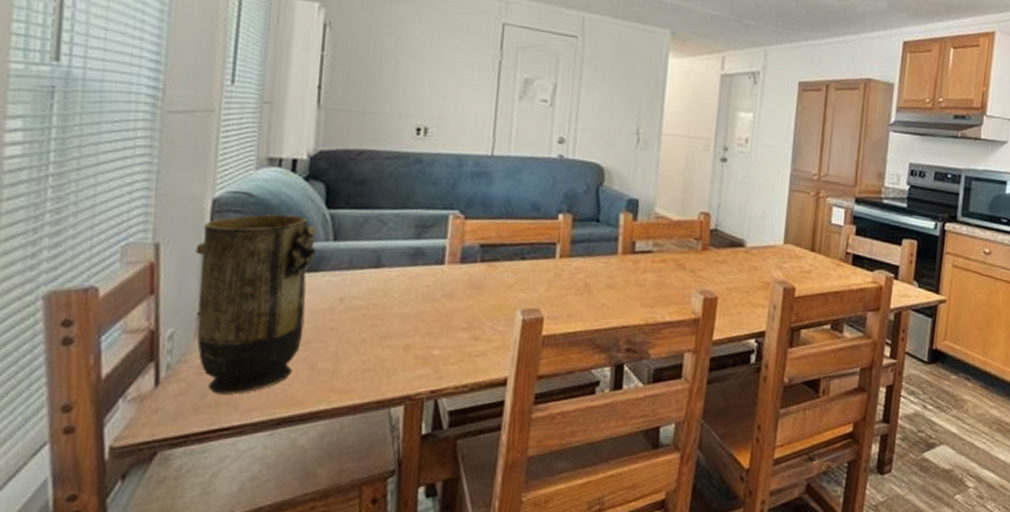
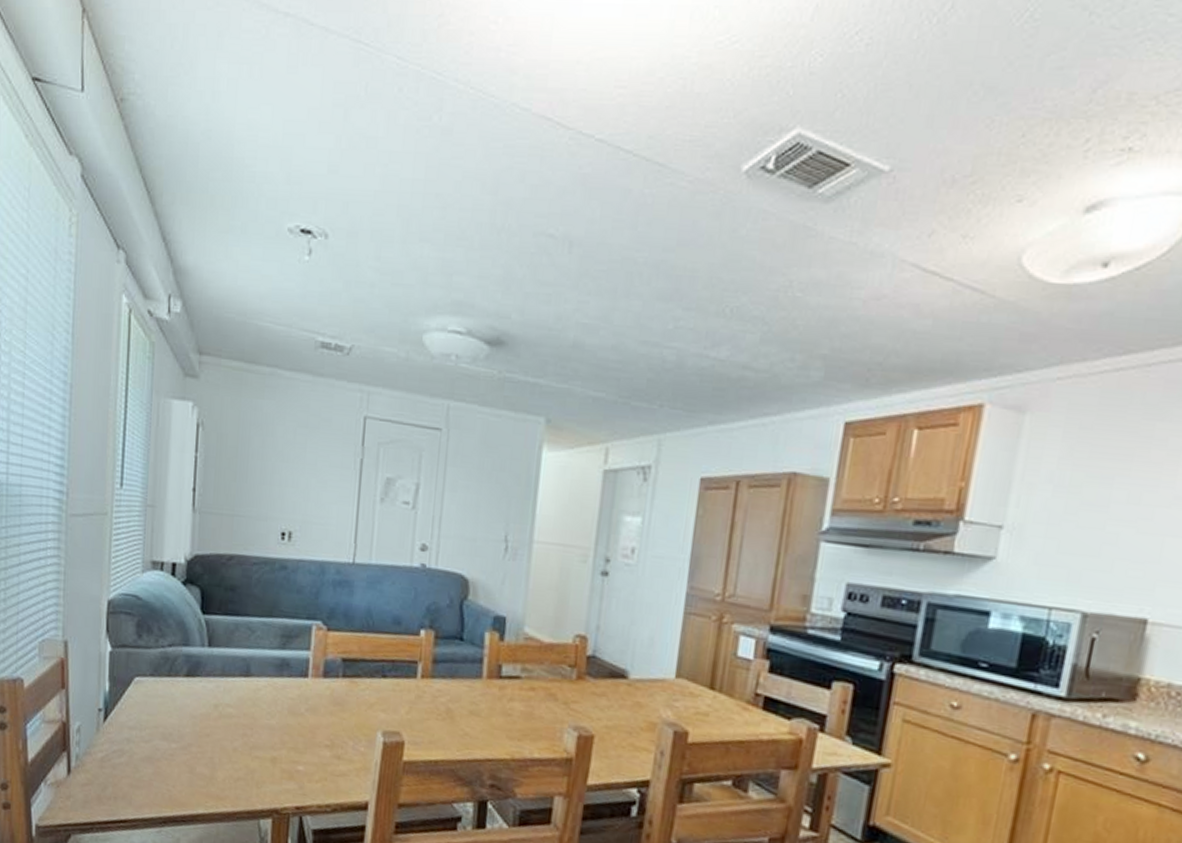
vase: present [195,214,317,394] -> none [95,617,194,790]

